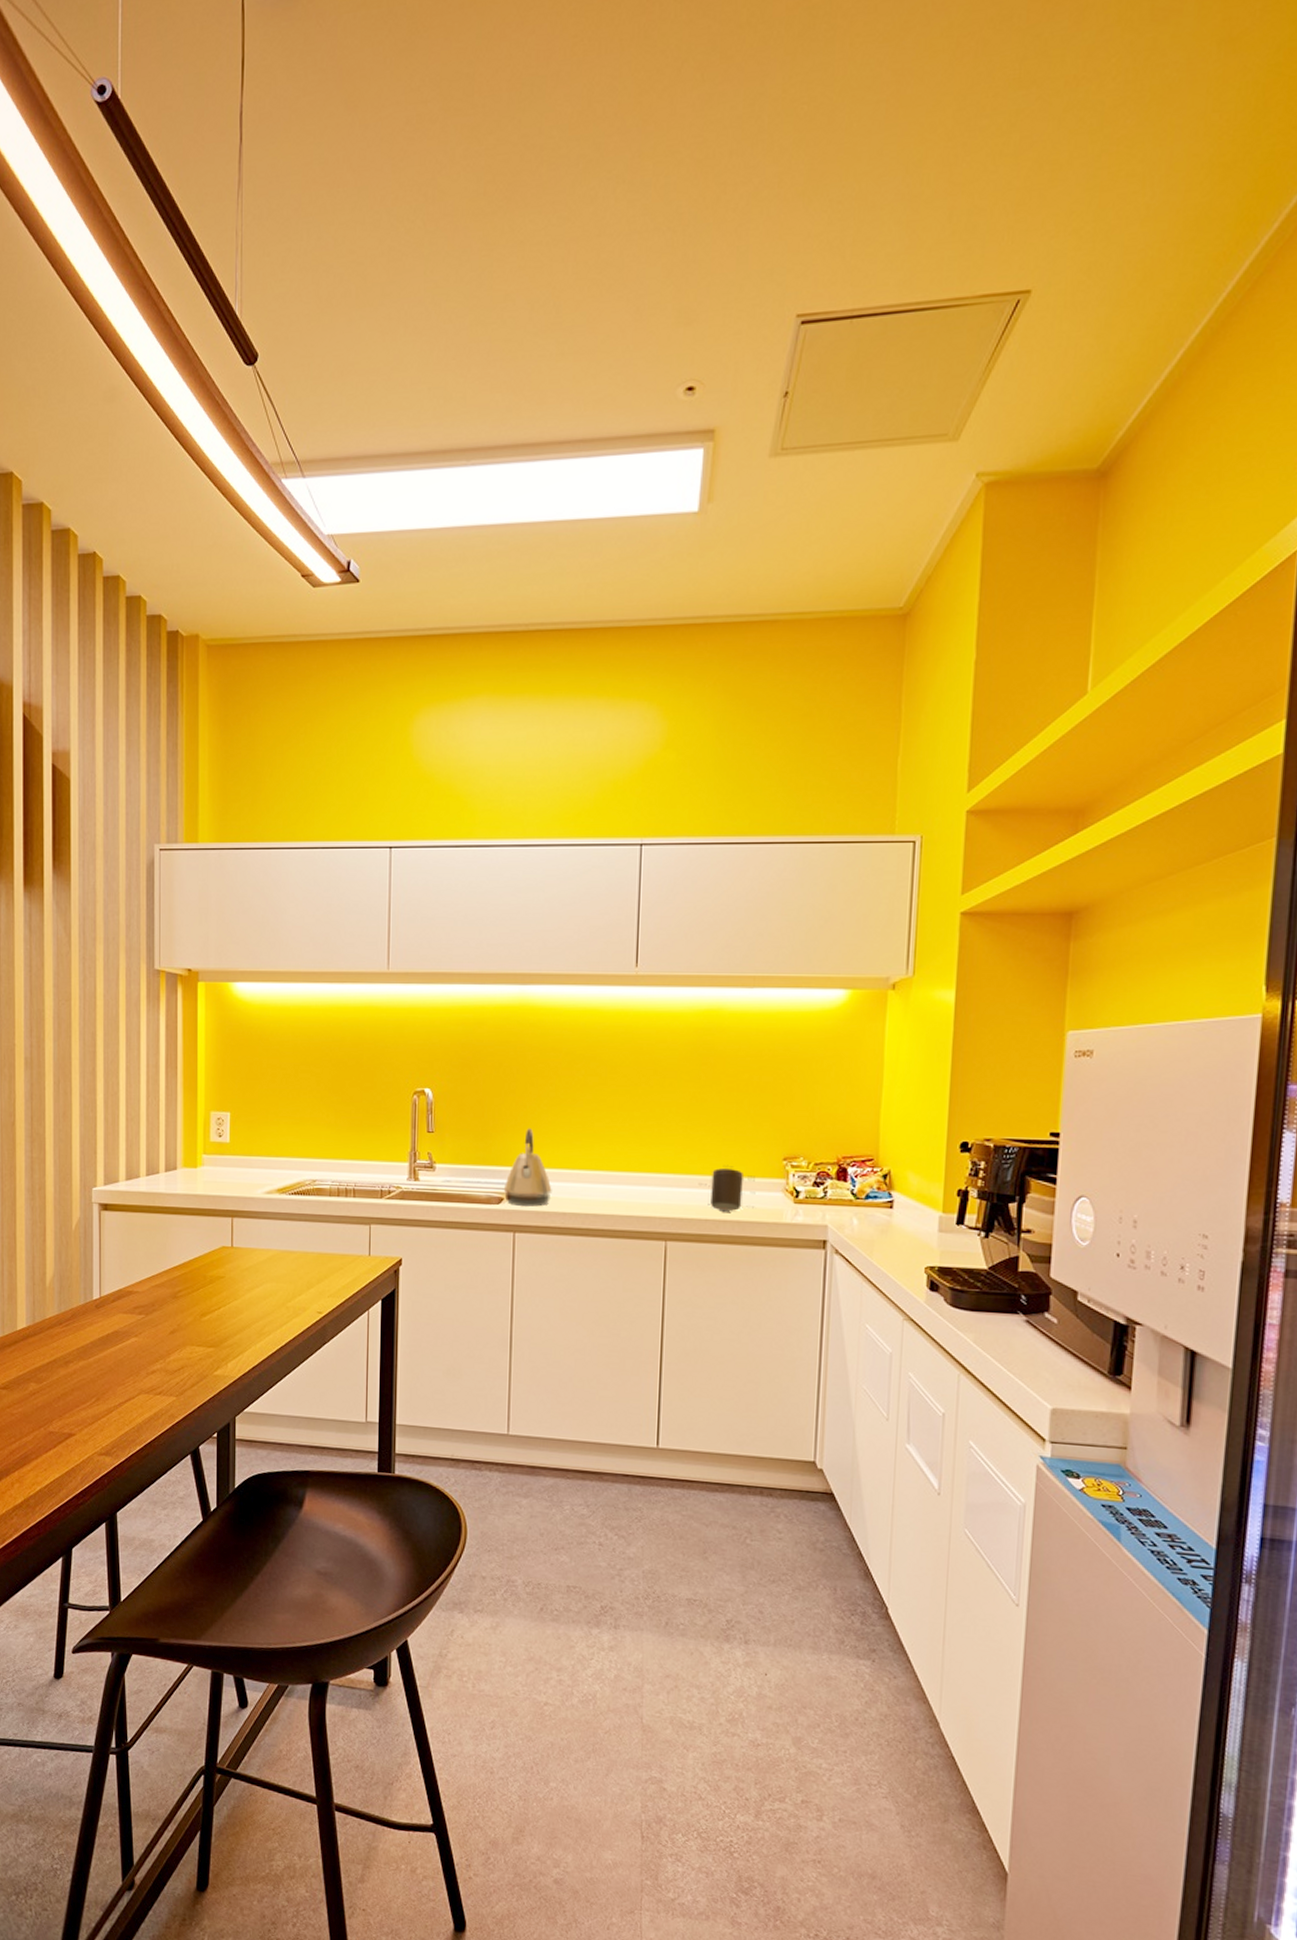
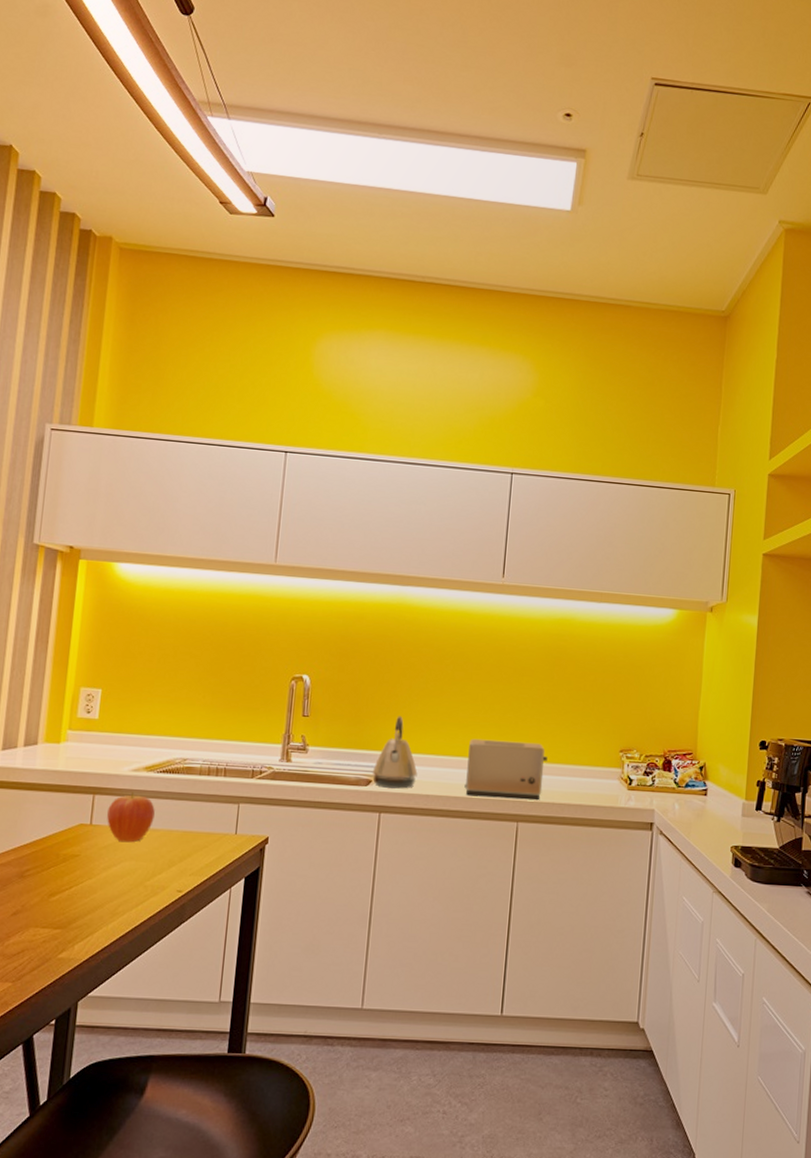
fruit: none [245,1214,290,1264] -> present [106,792,155,842]
toaster: none [604,1150,697,1217] -> present [464,738,548,801]
canister: present [698,1165,756,1213] -> none [548,754,596,798]

